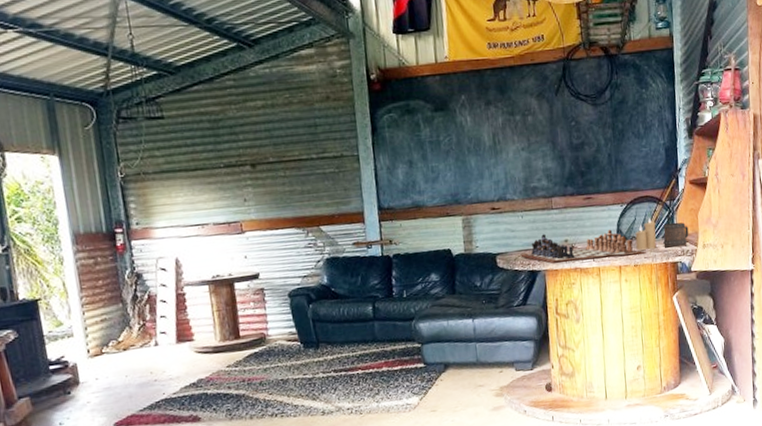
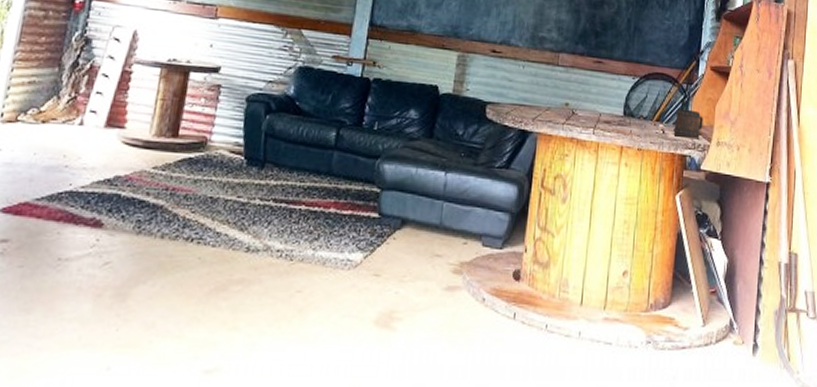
chess set: present [520,229,646,264] -> none [513,91,653,139]
candle: present [635,218,657,251] -> none [643,98,668,136]

